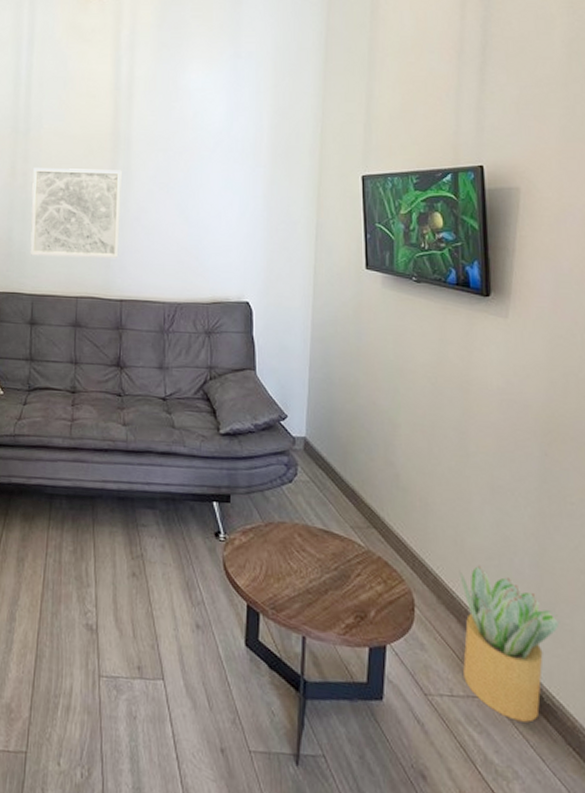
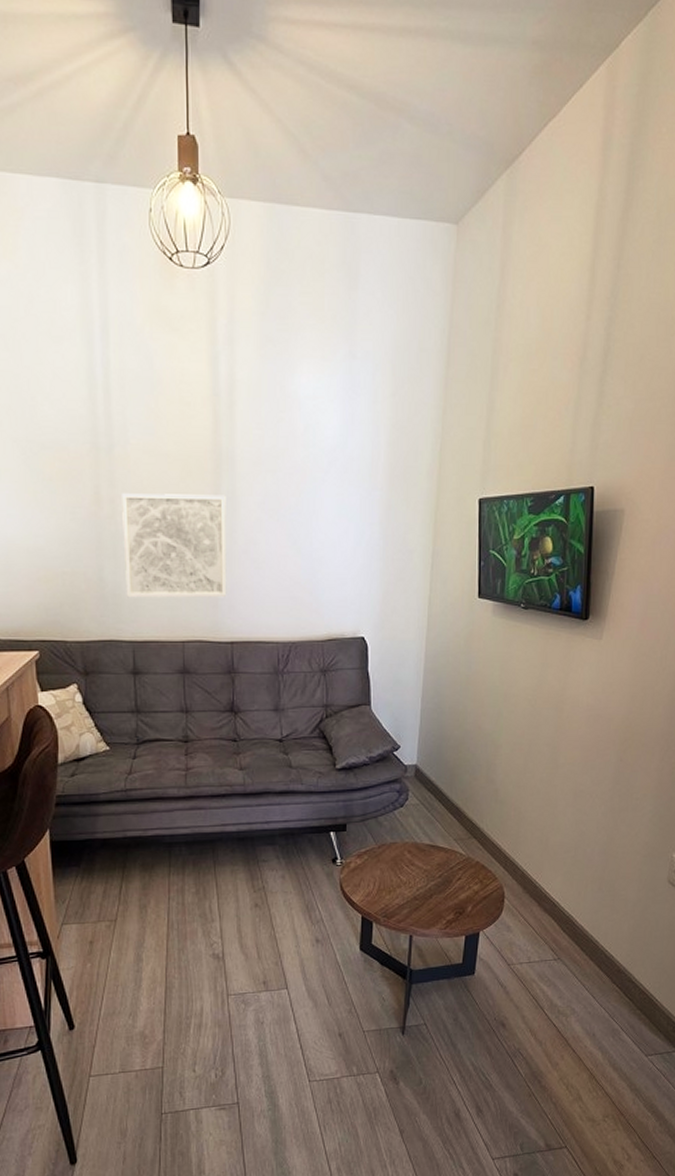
potted plant: present [459,565,560,723] -> none [540,858,617,973]

